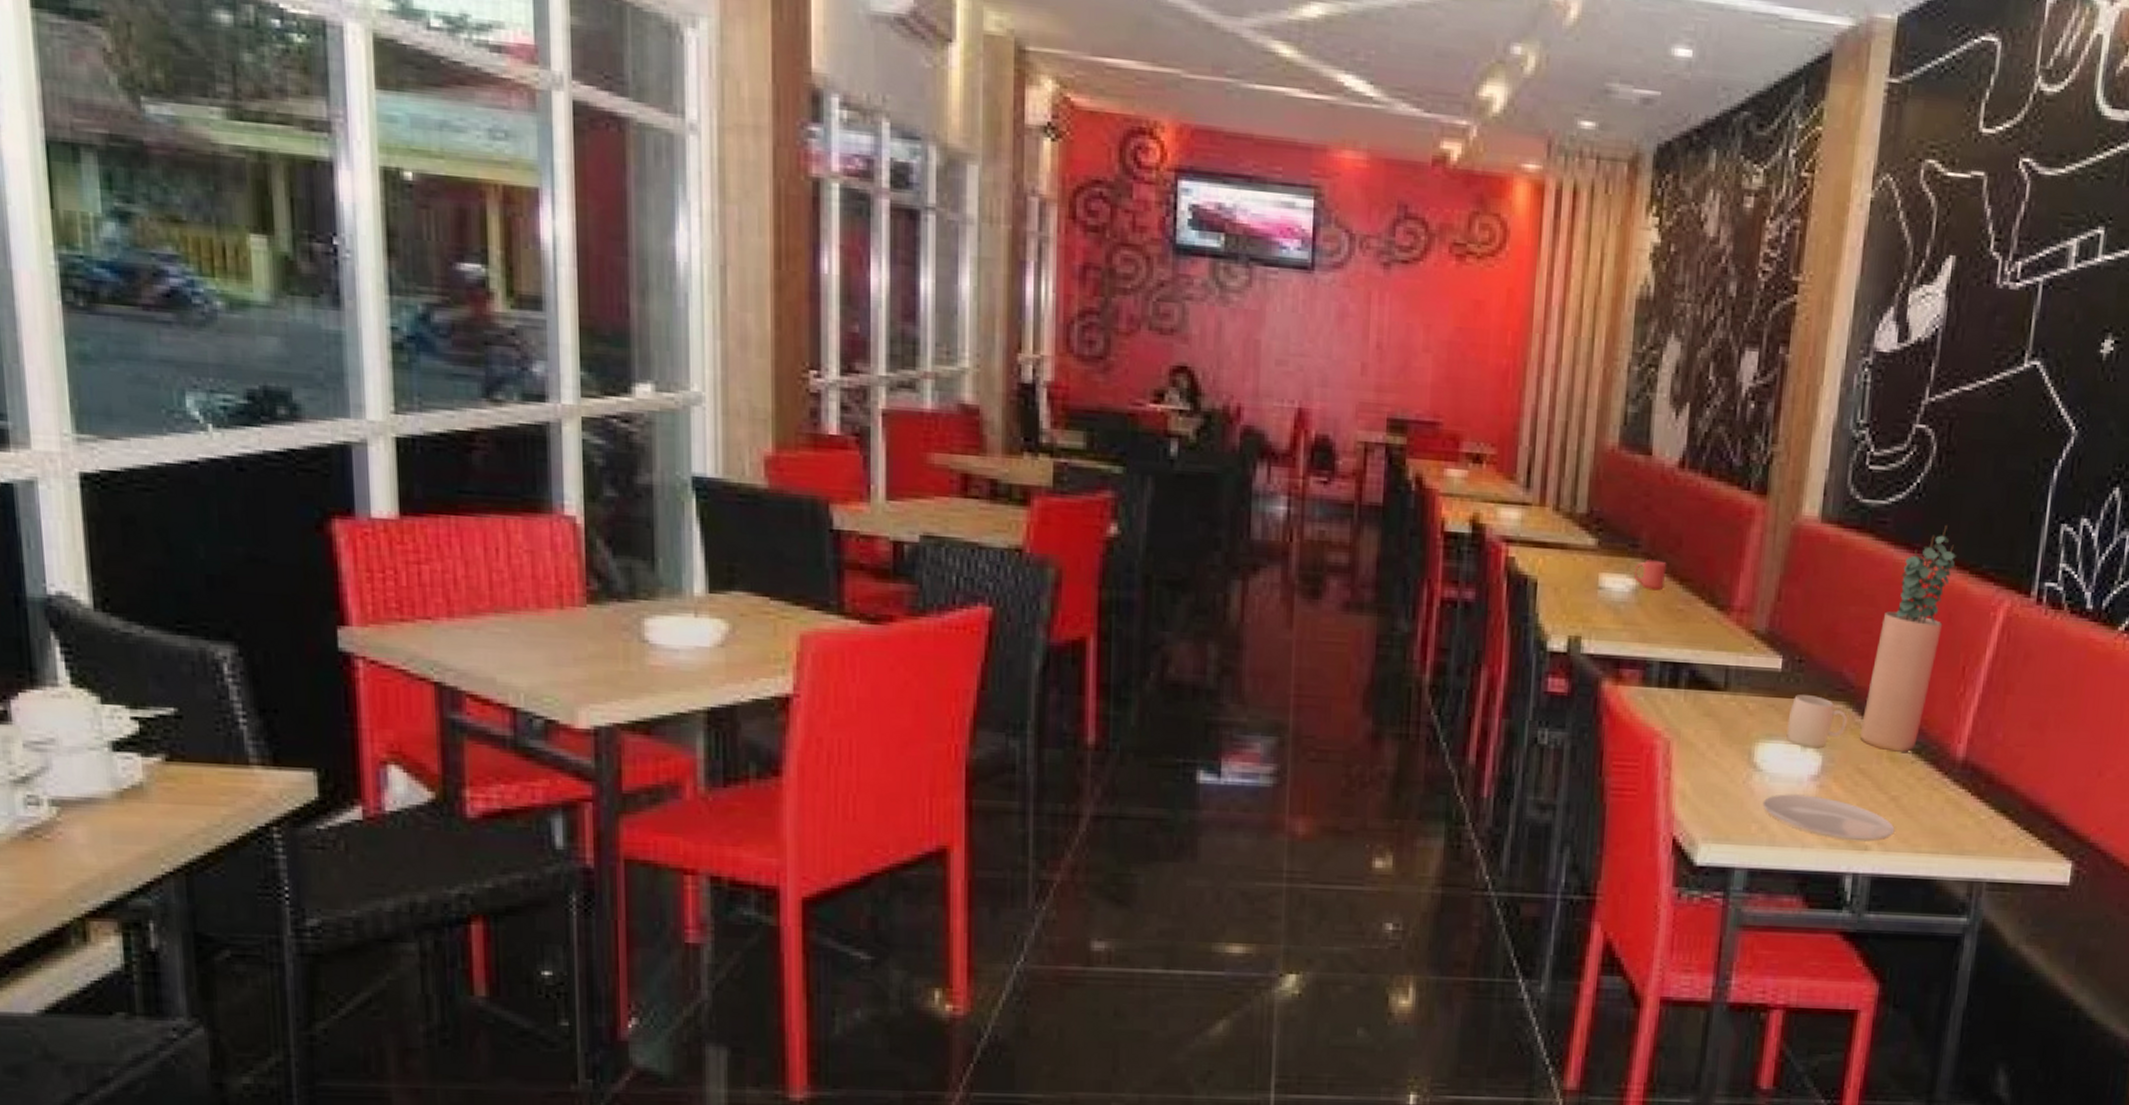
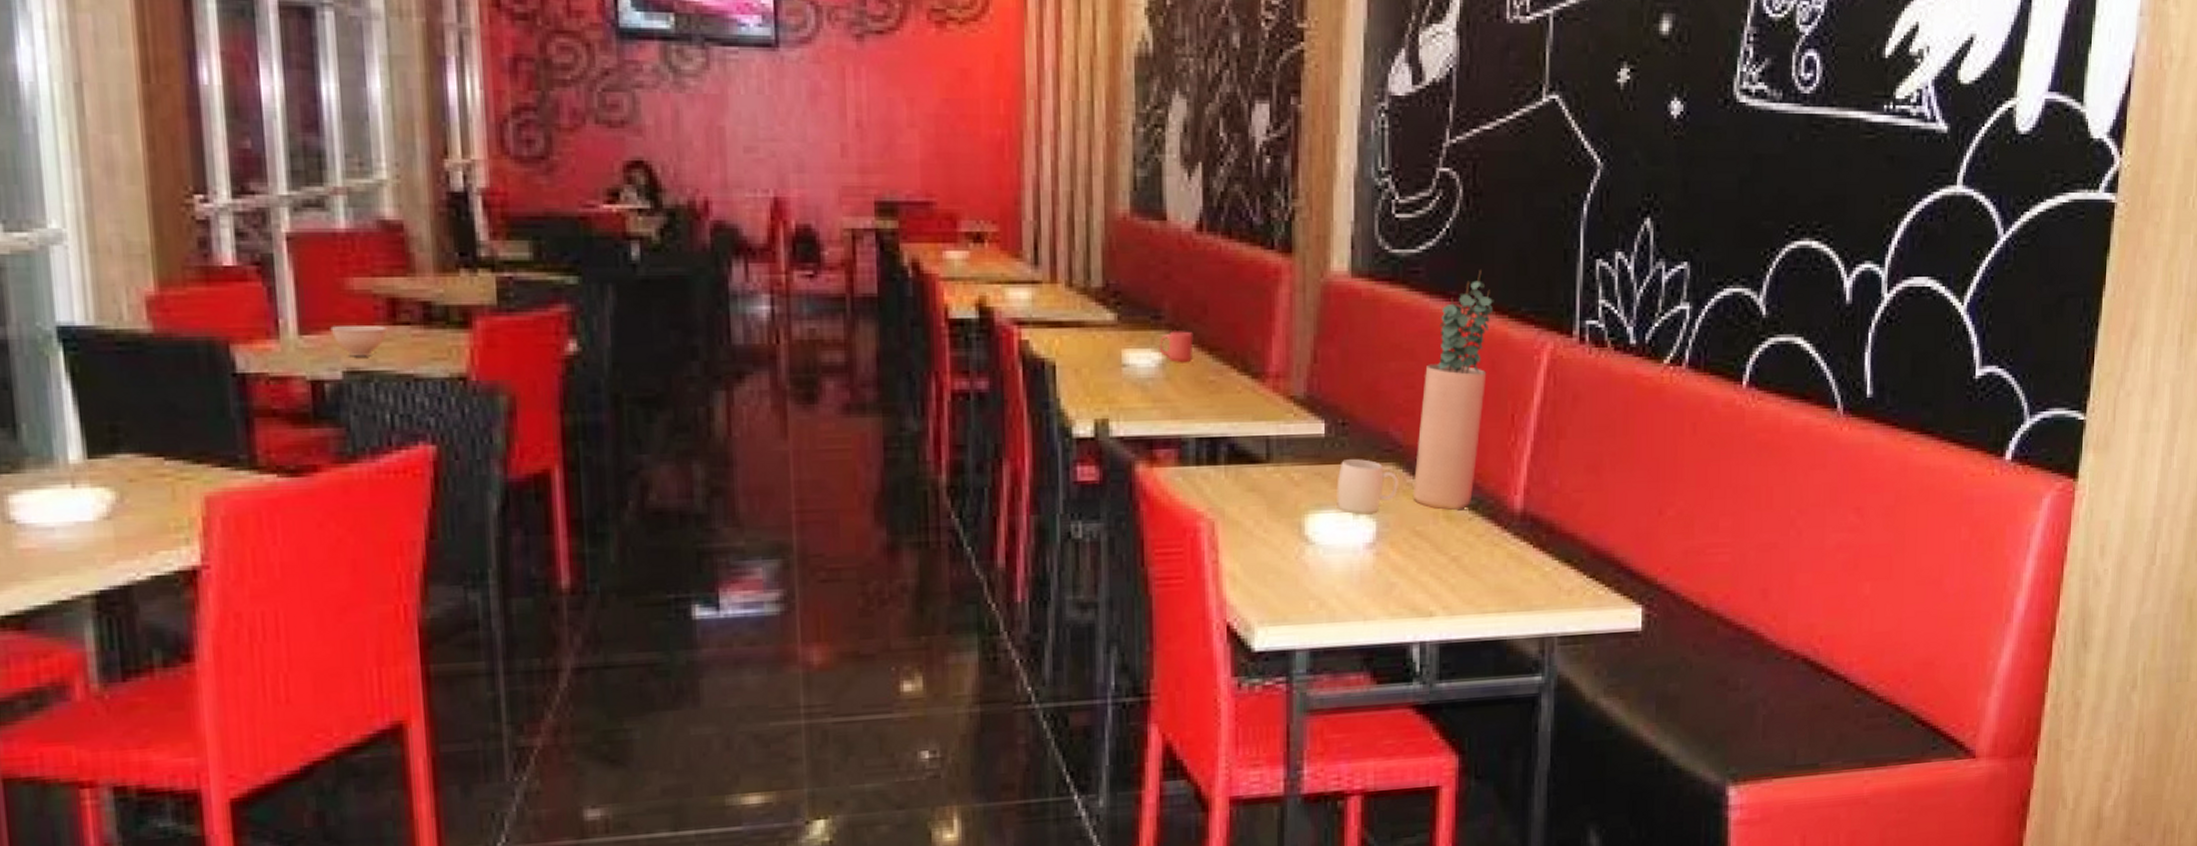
bowl: none [912,495,960,524] -> present [330,326,388,357]
plate: present [1762,794,1895,842] -> none [1318,564,1459,608]

